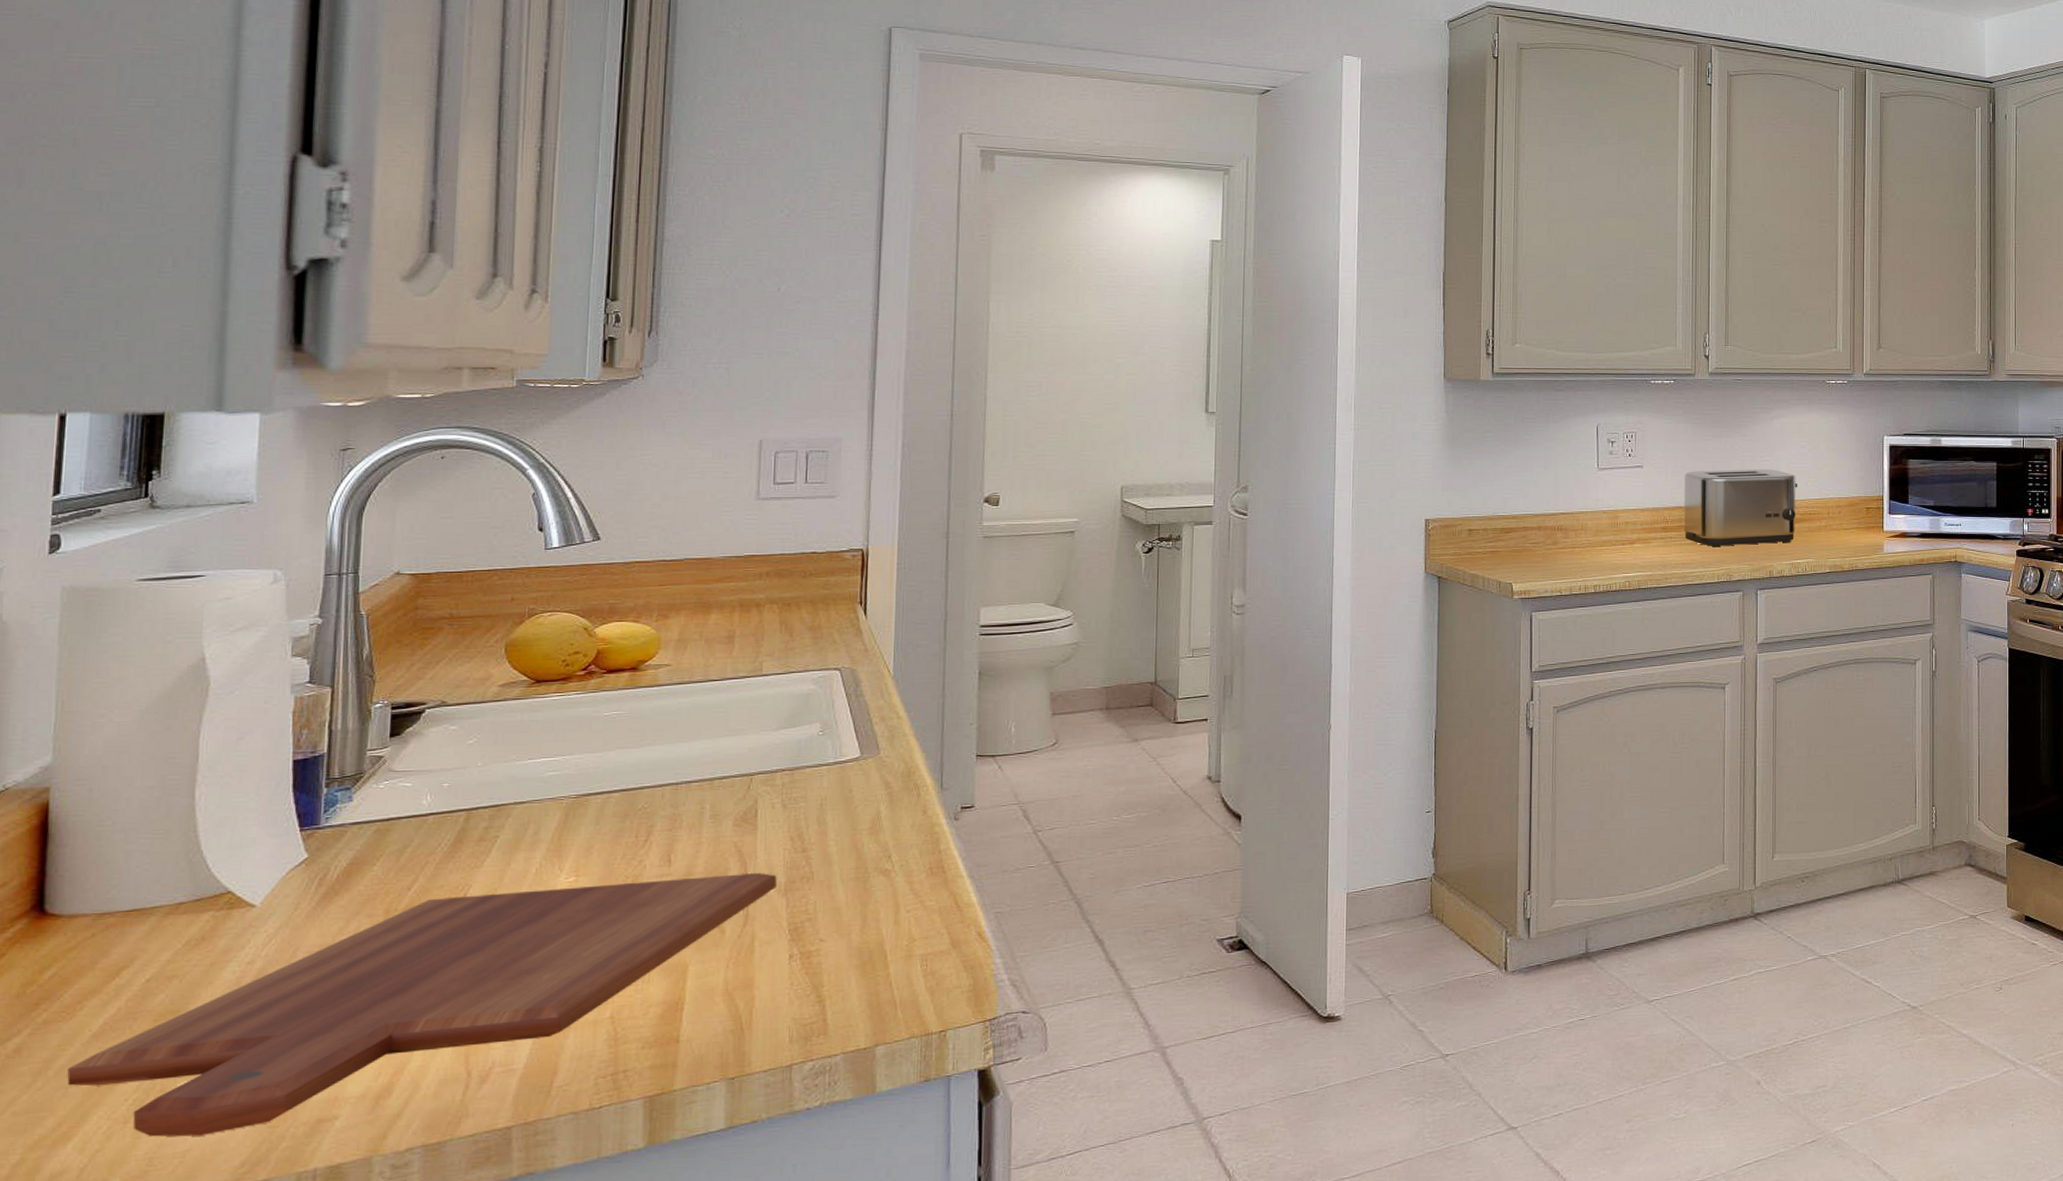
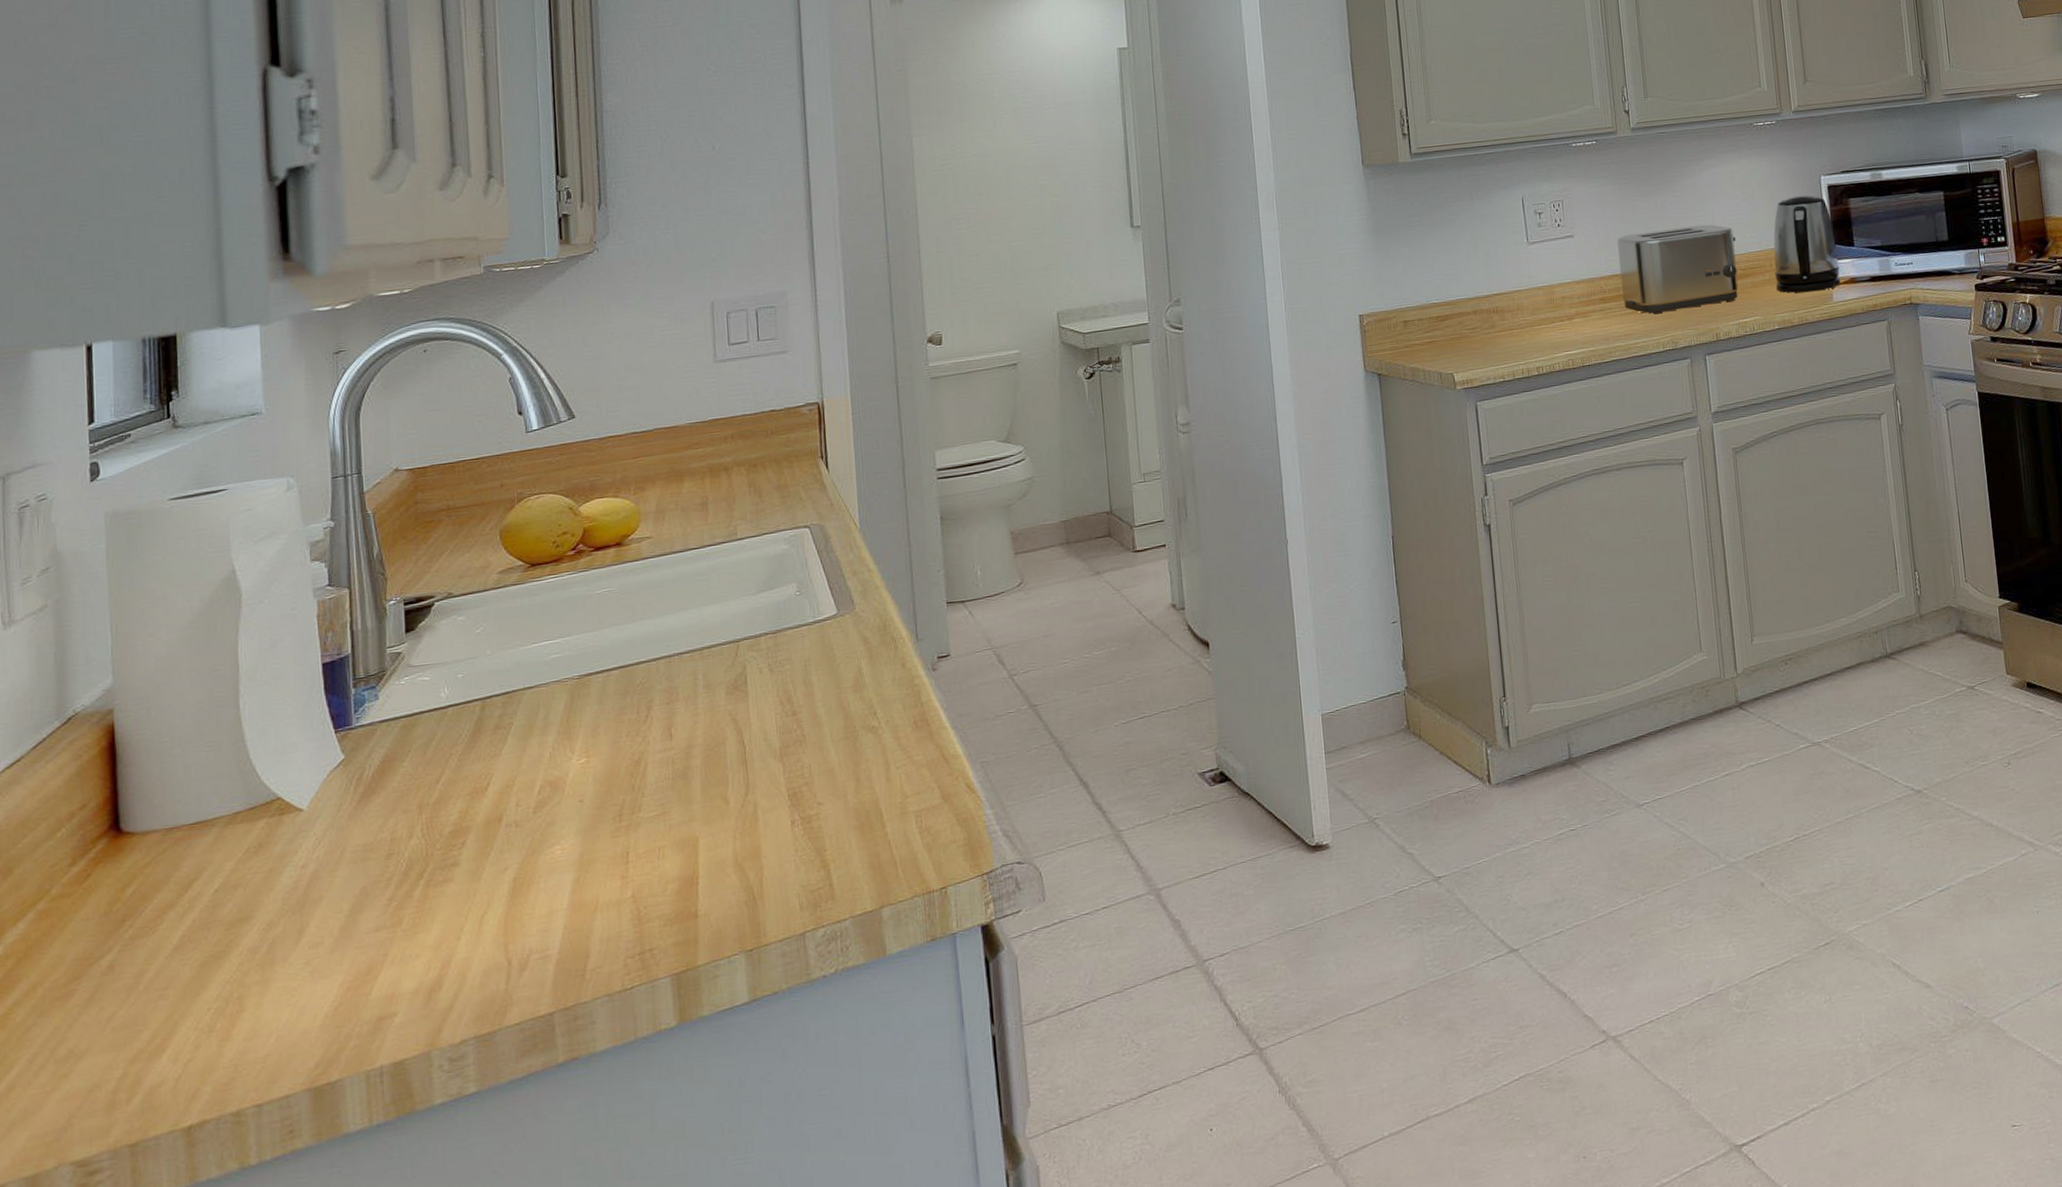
cutting board: present [67,873,777,1137] -> none [155,739,772,1044]
kettle: none [1831,452,1893,542] -> present [1773,195,1841,293]

